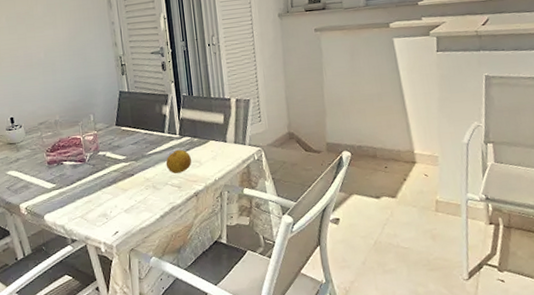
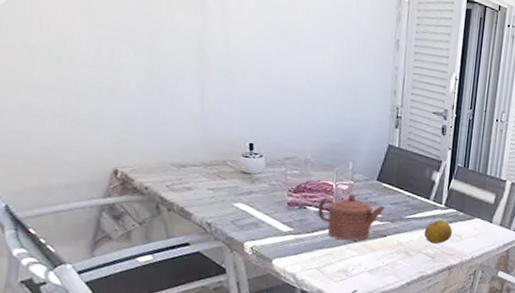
teapot: none [72,142,127,187] -> present [318,193,385,241]

